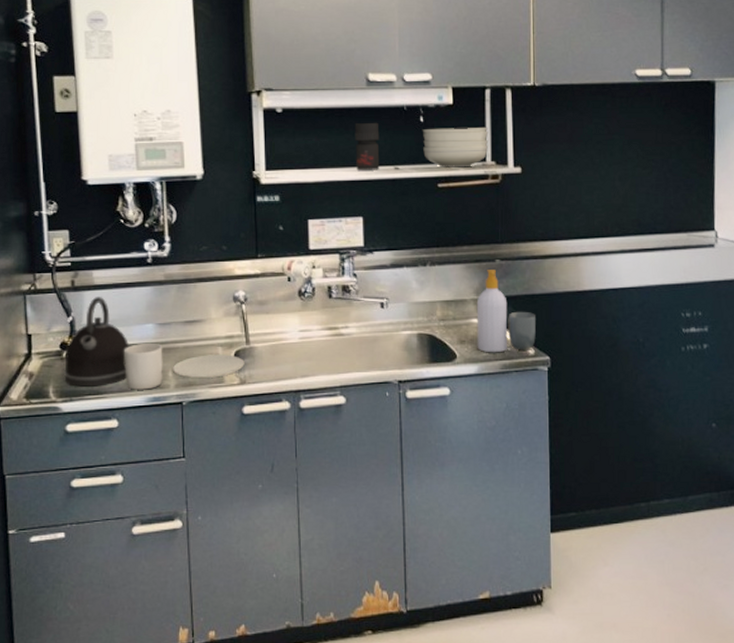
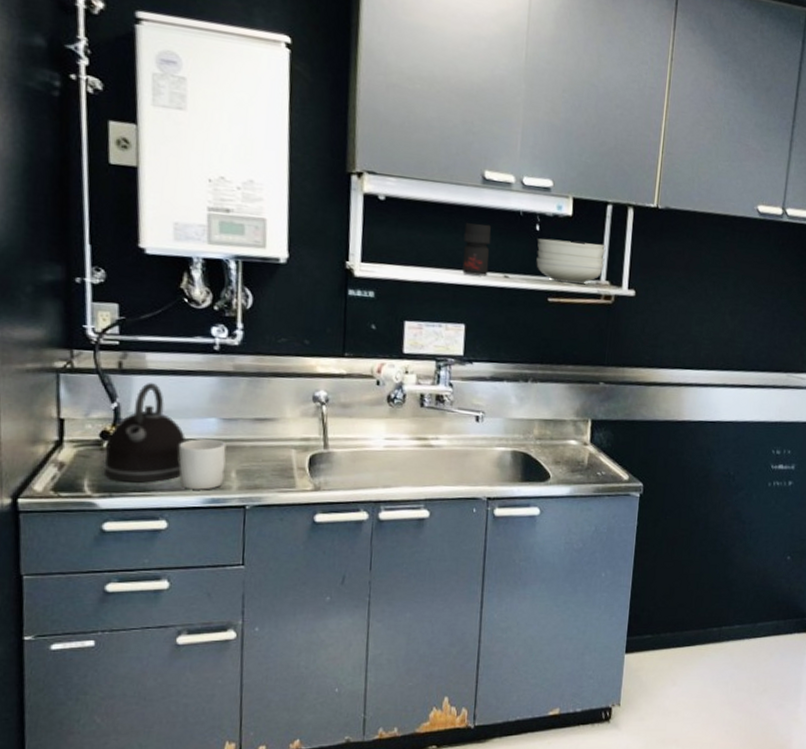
plate: present [173,354,244,378] -> none [237,456,321,482]
soap bottle: present [476,270,508,353] -> none [571,392,607,476]
cup: present [508,311,537,350] -> none [604,436,634,476]

